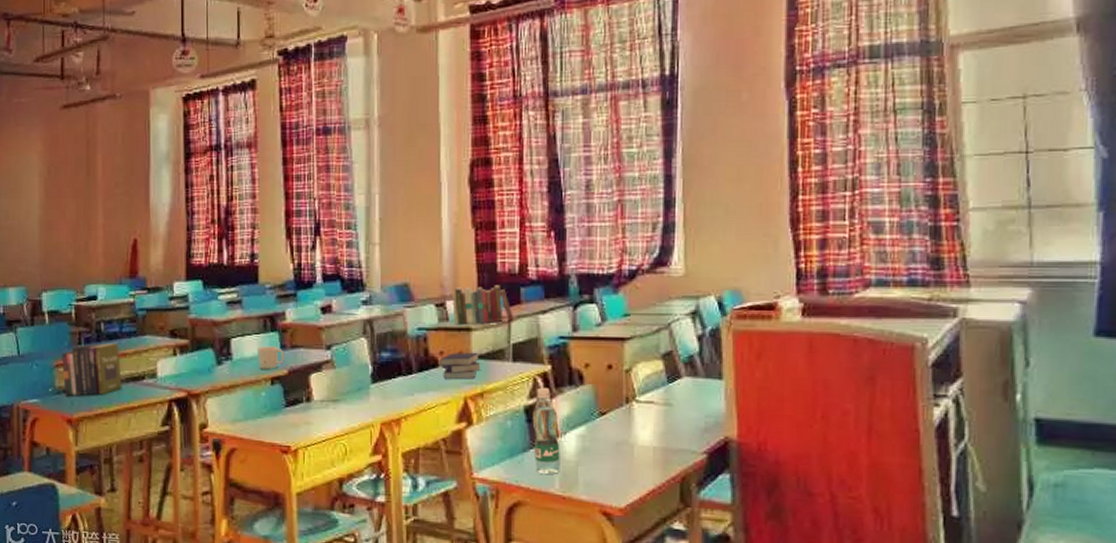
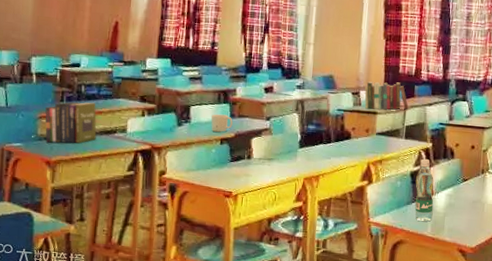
book: present [440,352,481,380] -> none [352,129,382,150]

